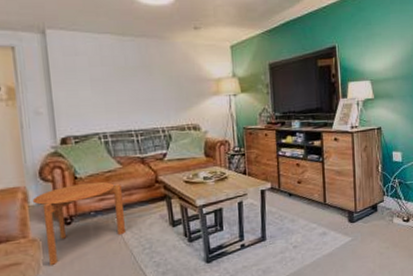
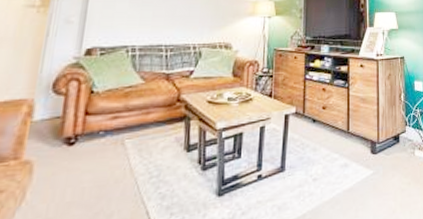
side table: present [32,181,125,266] -> none [35,97,140,196]

